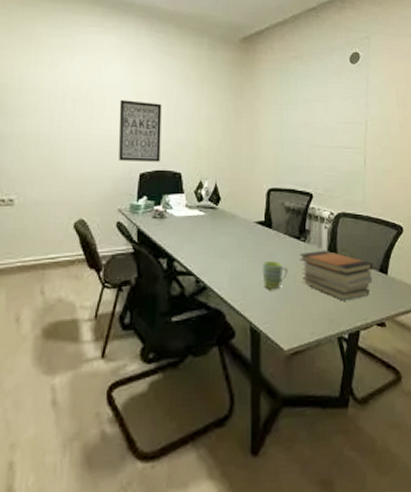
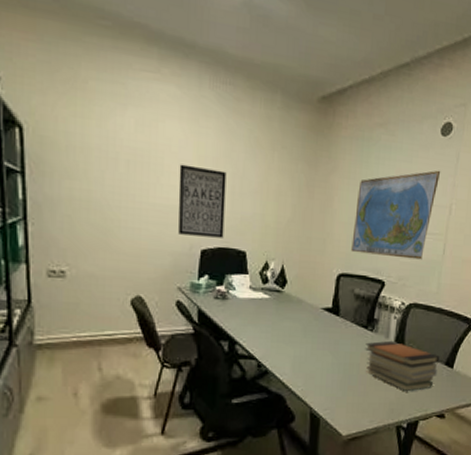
mug: present [262,260,288,289] -> none [326,348,352,377]
world map: none [278,92,354,172] -> present [351,170,441,260]

